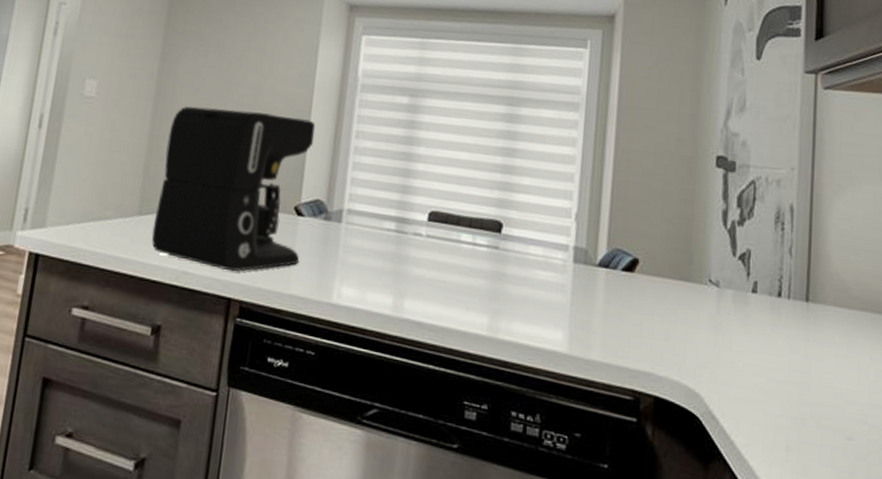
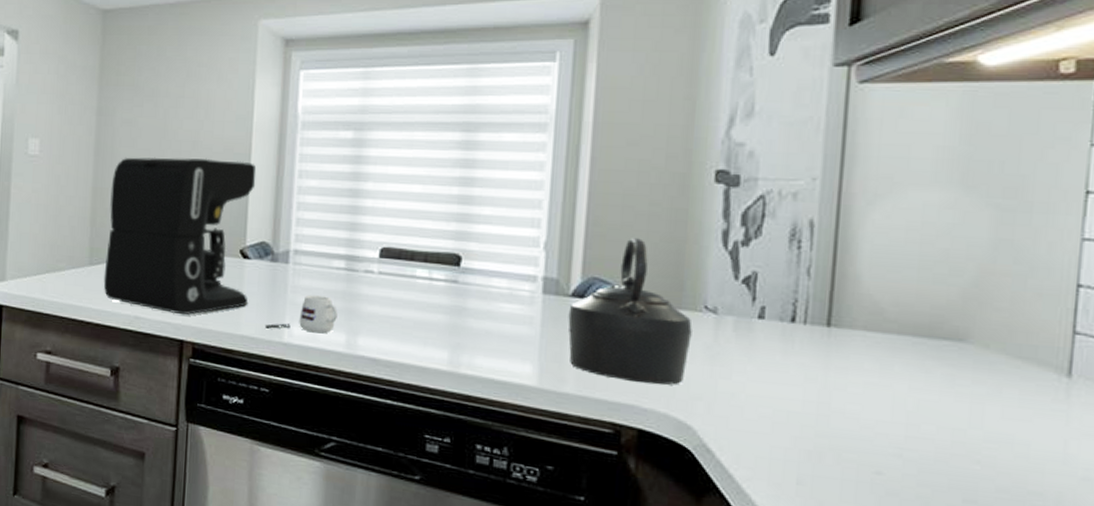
mug: none [314,255,386,295] -> present [264,295,338,334]
kettle: none [595,213,699,354] -> present [568,238,692,385]

